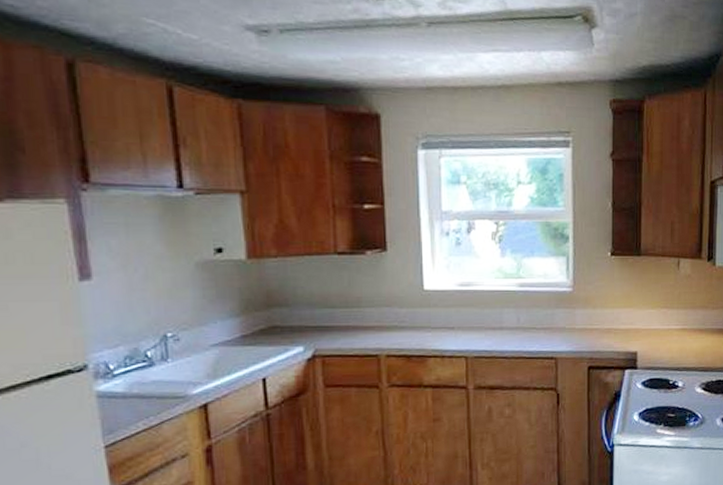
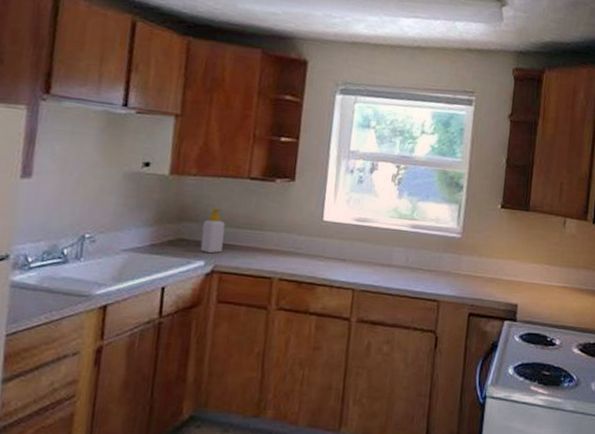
soap bottle: none [295,289,320,338] -> present [200,208,225,254]

